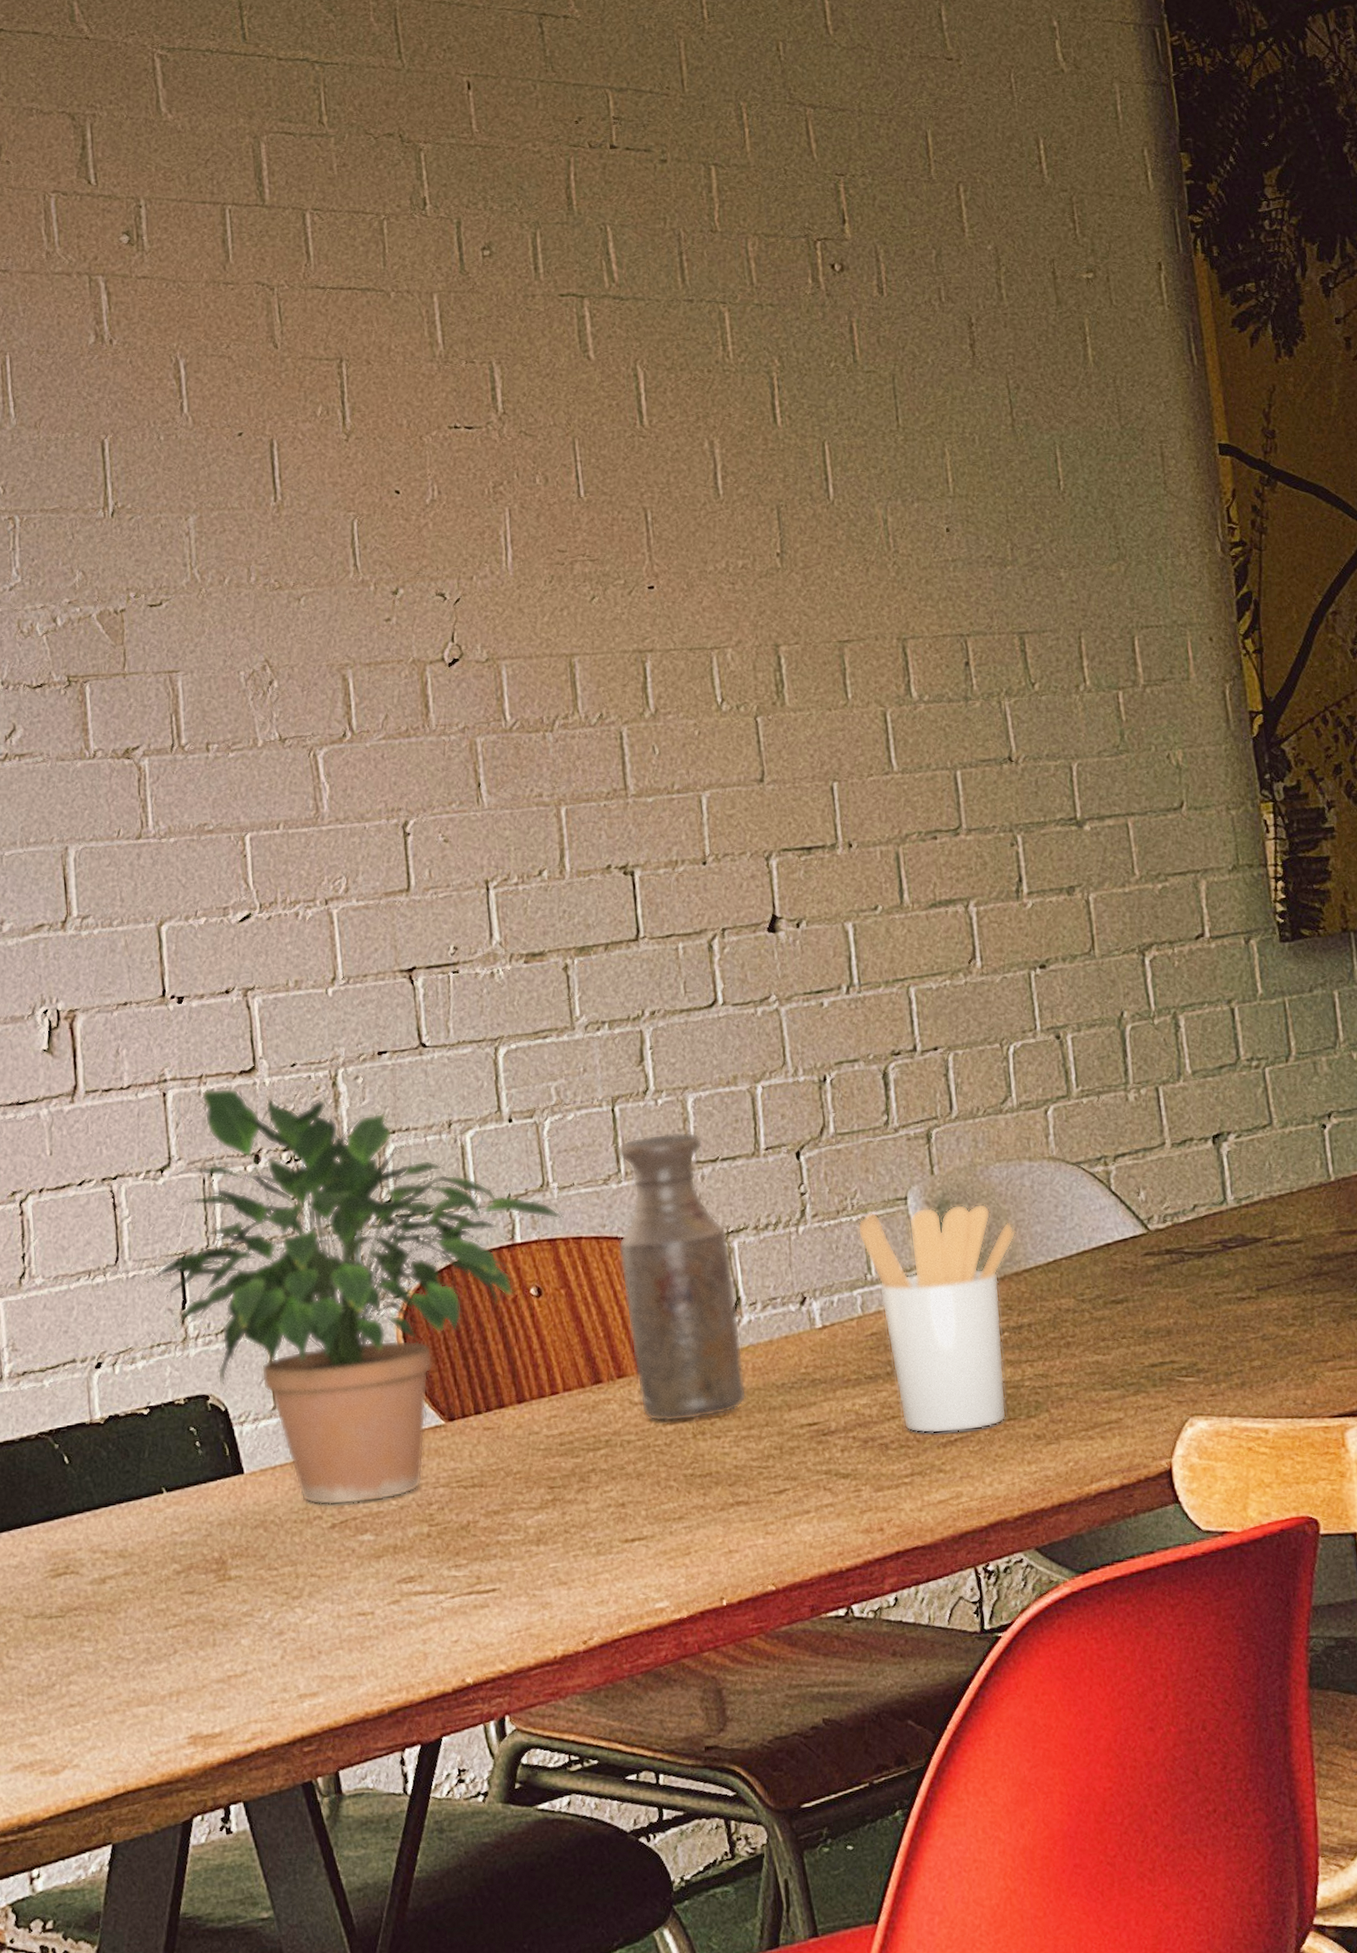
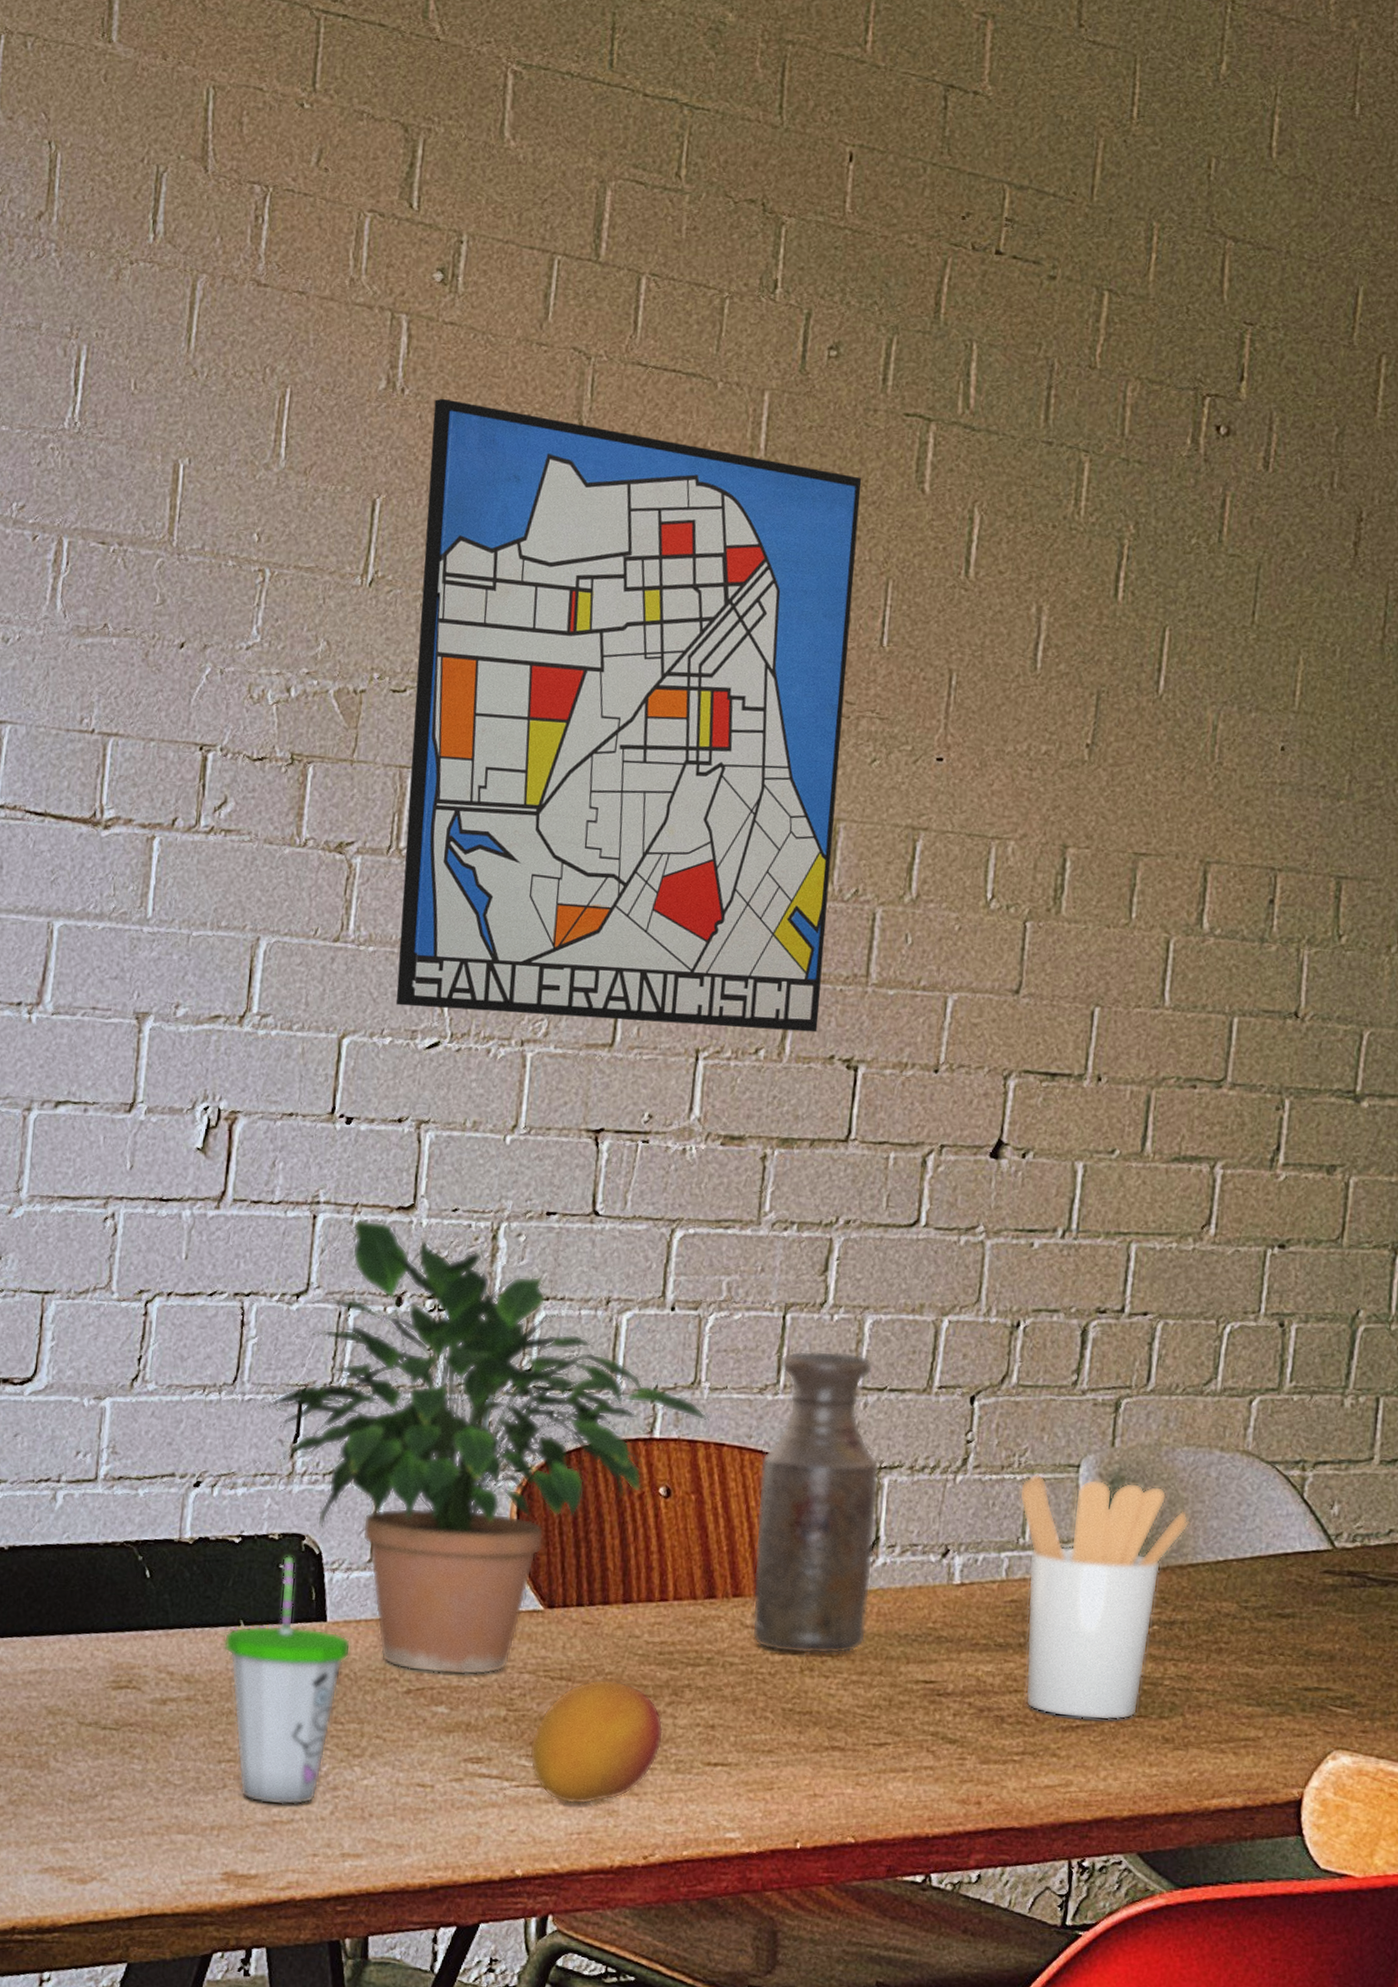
wall art: none [141,343,591,887] -> present [396,398,862,1033]
cup: none [149,1416,272,1661] -> present [224,1555,351,1806]
fruit: none [456,1477,580,1605] -> present [529,1678,664,1805]

